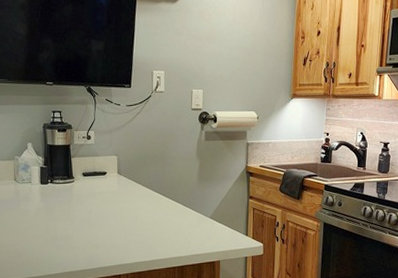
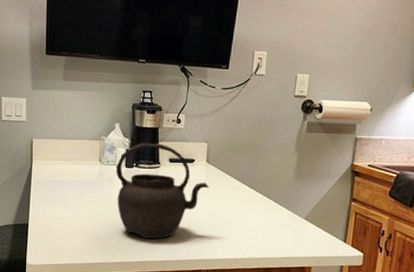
kettle: none [32,159,122,250] -> present [116,143,209,239]

